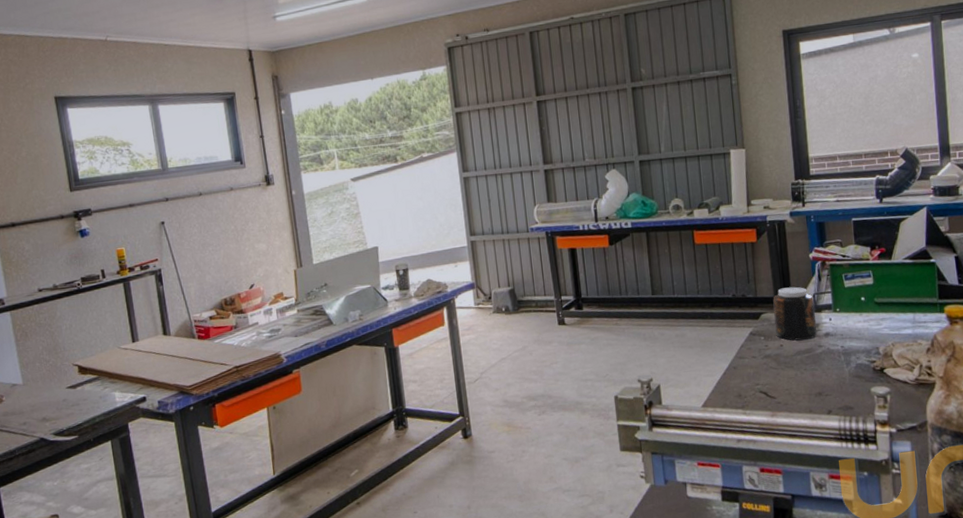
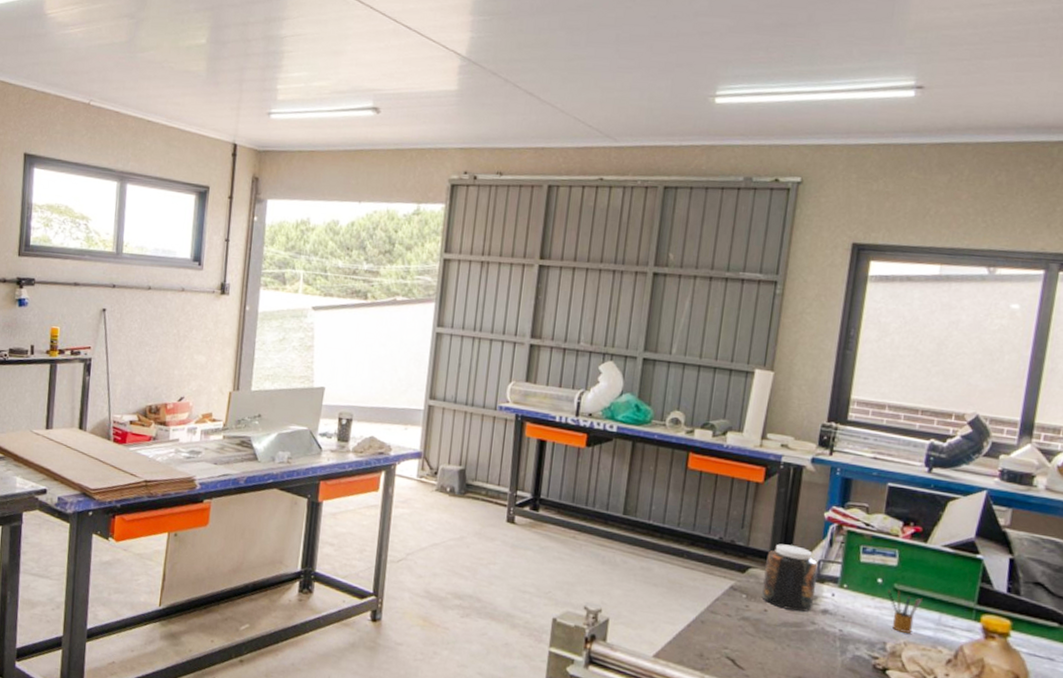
pencil box: none [871,303,898,336] -> present [887,589,923,633]

